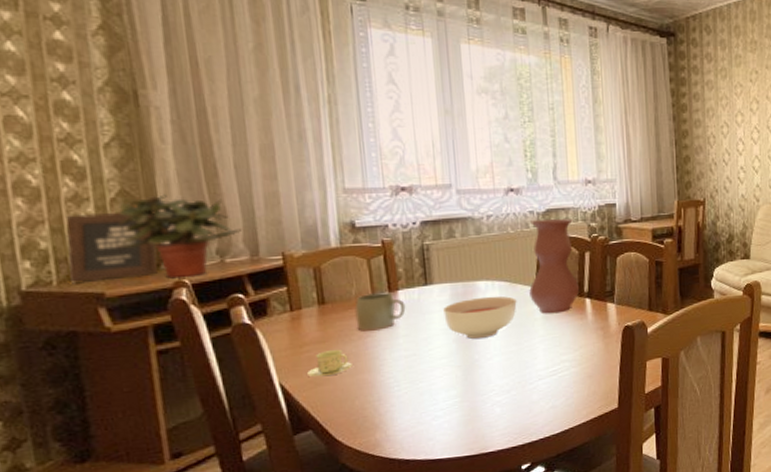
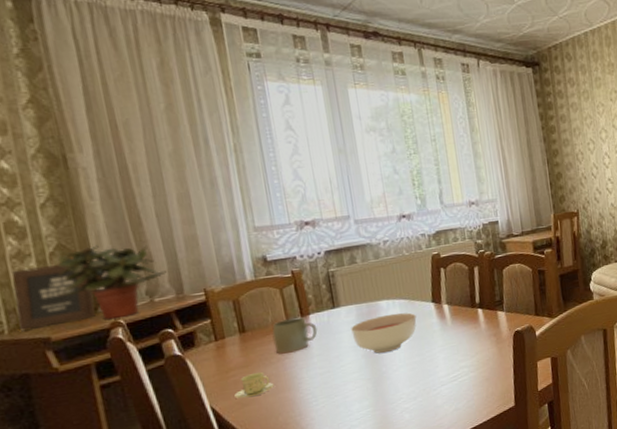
vase: present [529,218,580,314] -> none [423,238,472,326]

